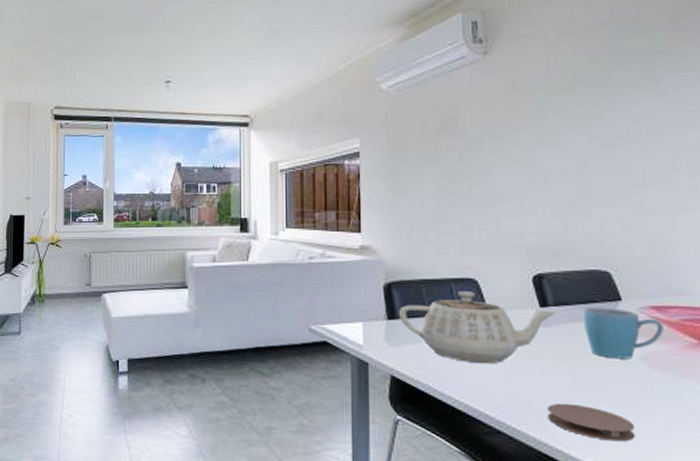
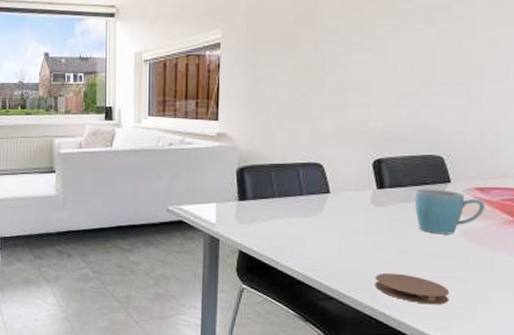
teapot: present [399,291,557,364] -> none [250,175,392,240]

